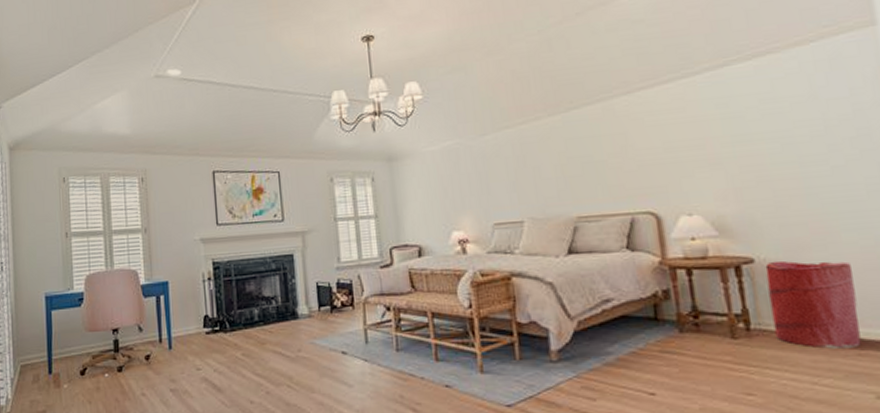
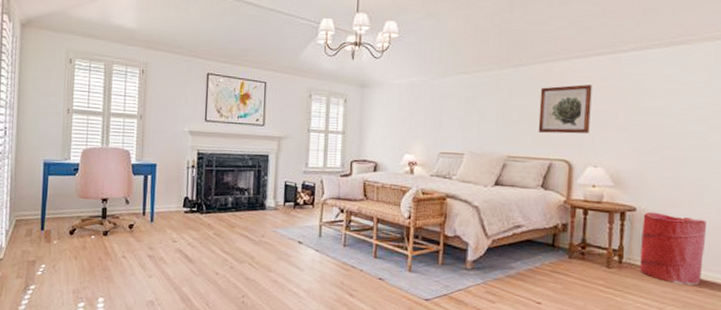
wall art: none [602,118,674,183] -> present [538,84,592,134]

